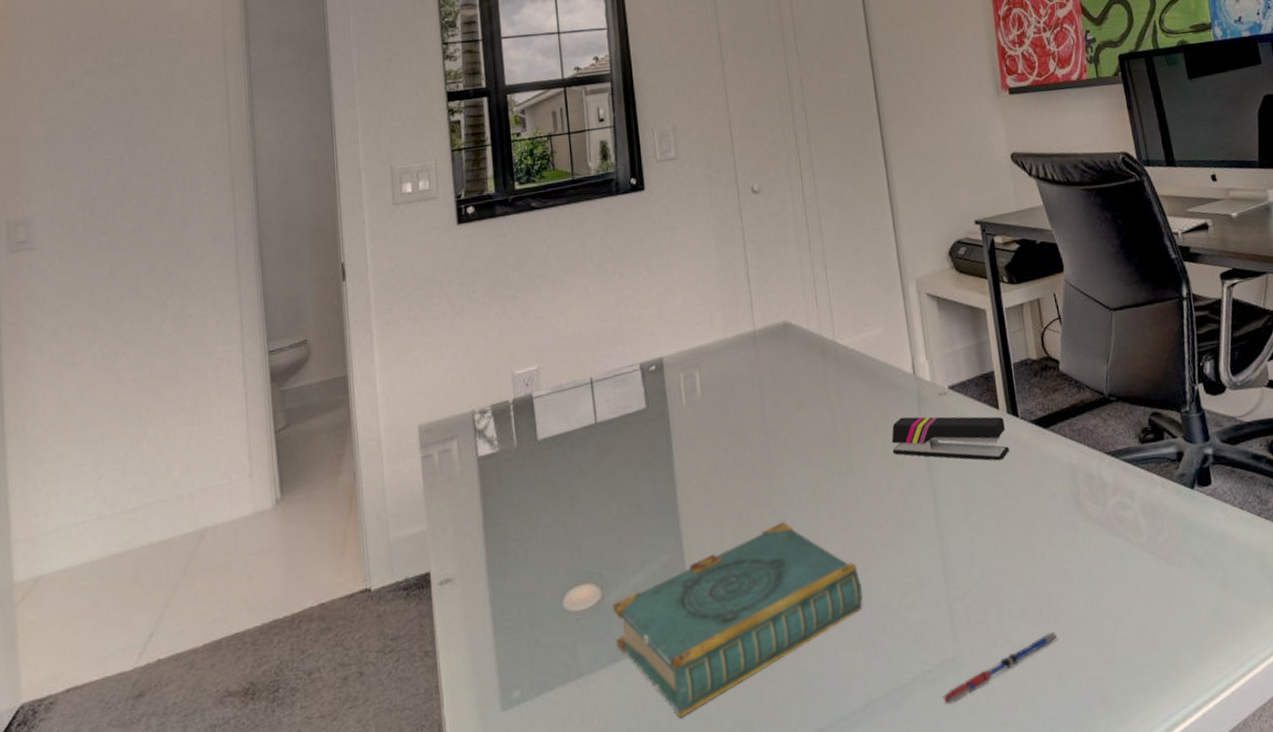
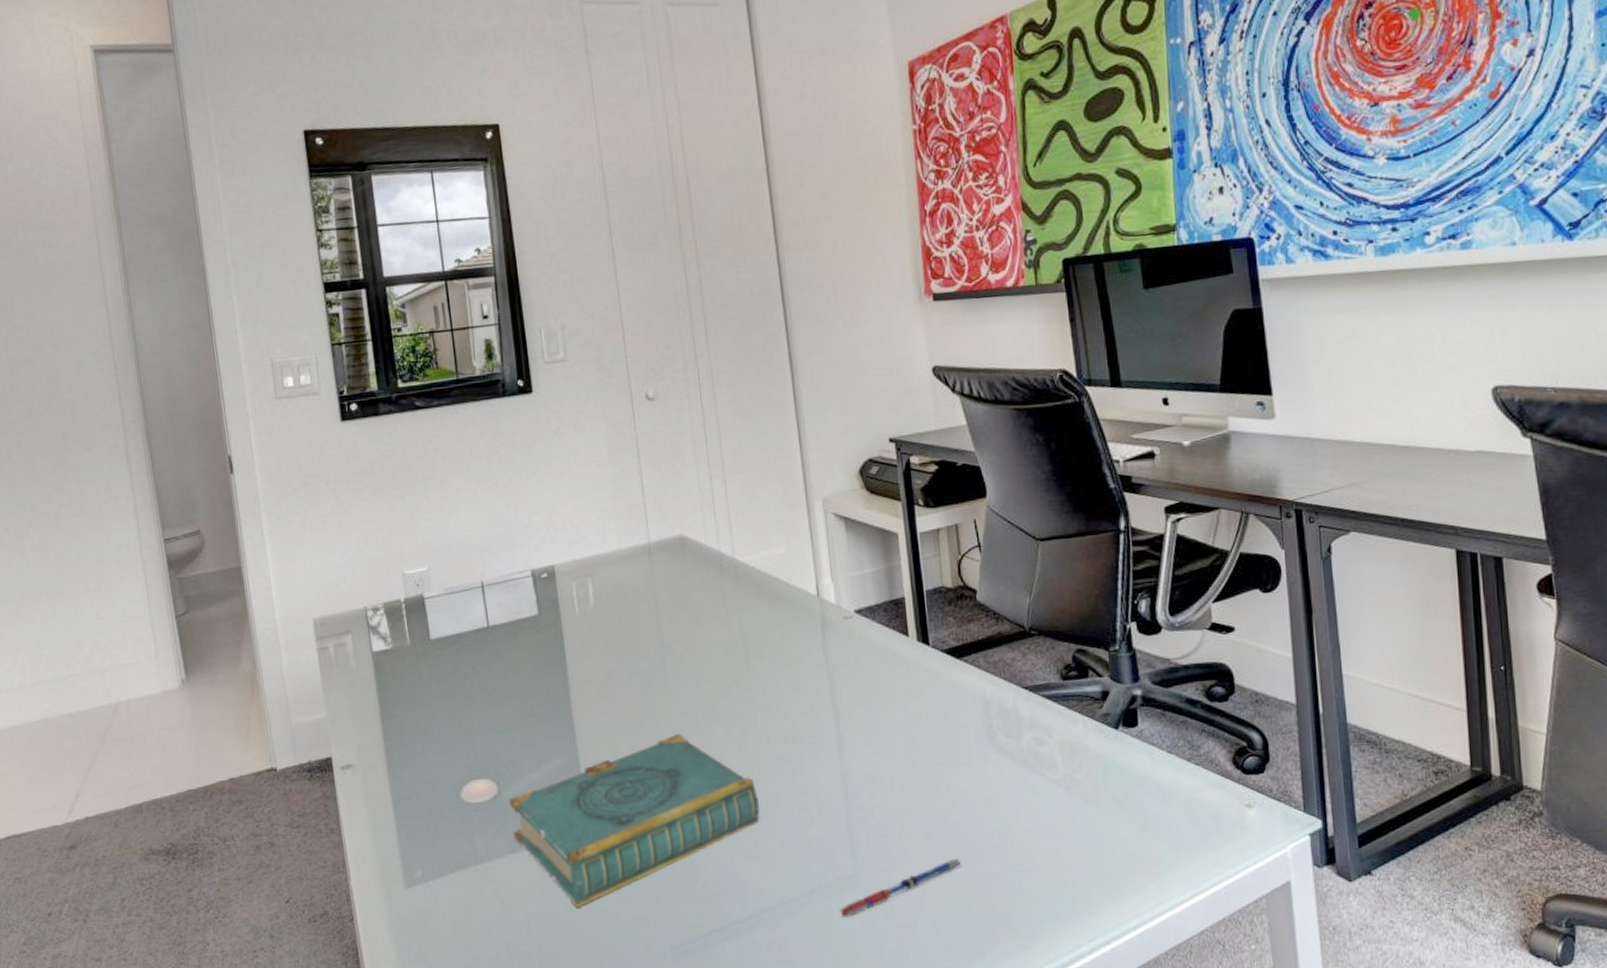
stapler: present [891,416,1009,461] -> none [792,638,918,688]

